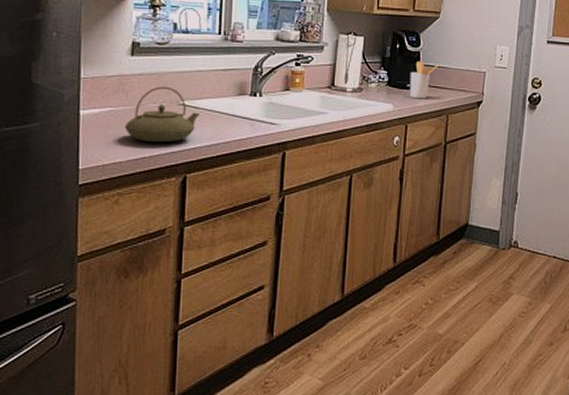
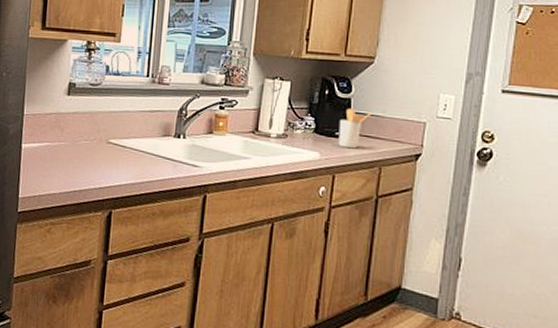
teapot: present [124,86,200,143] -> none [58,125,126,179]

